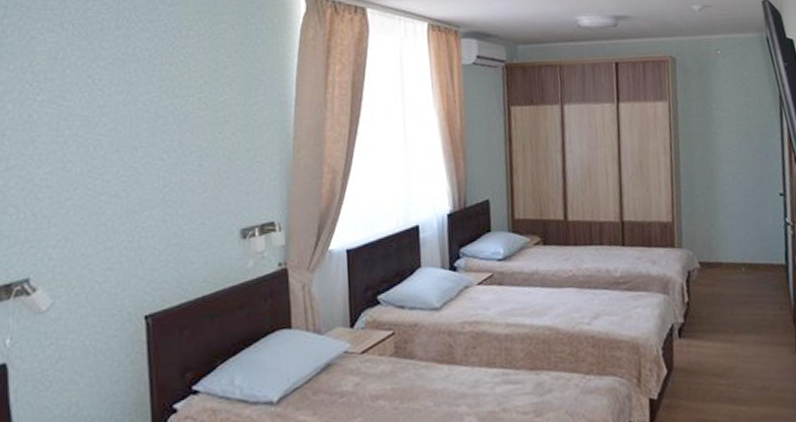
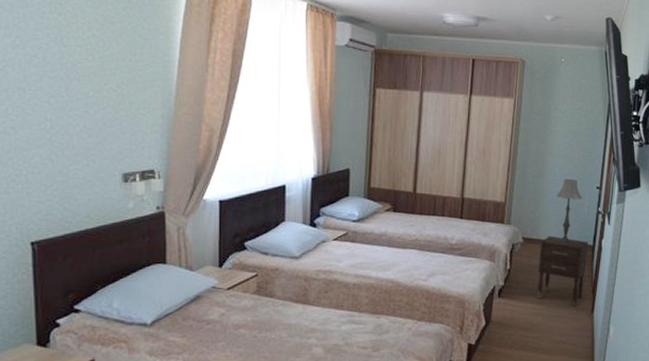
nightstand: none [721,257,783,342] -> present [537,235,588,306]
table lamp: none [731,186,765,267] -> present [555,178,583,246]

